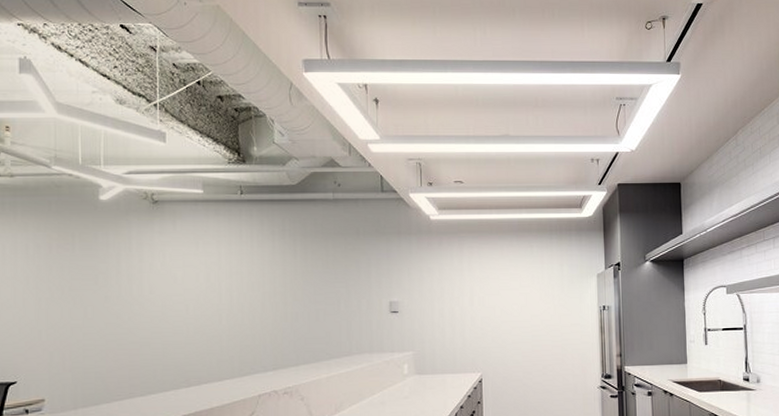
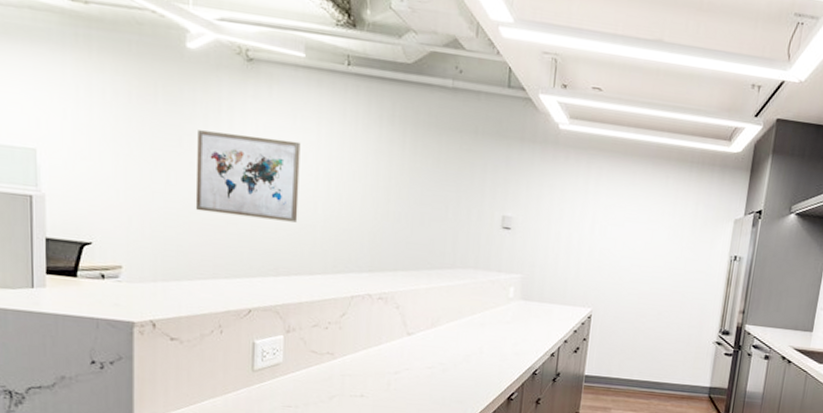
wall art: none [111,264,205,338] -> present [195,130,301,223]

